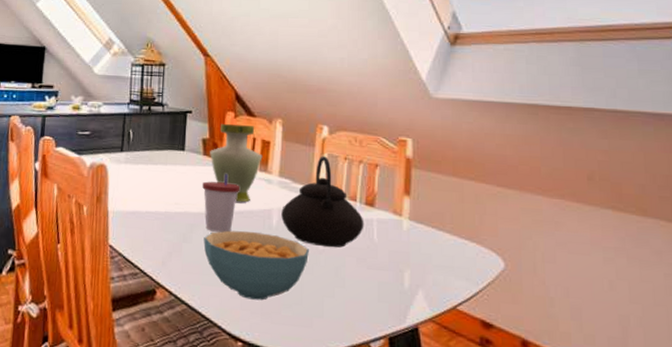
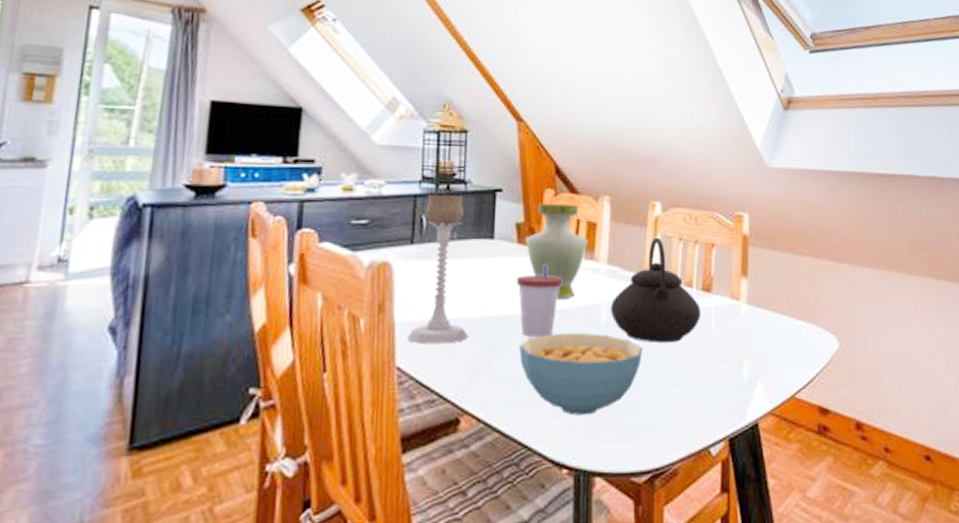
candle holder: none [117,113,164,231] -> present [407,194,469,345]

